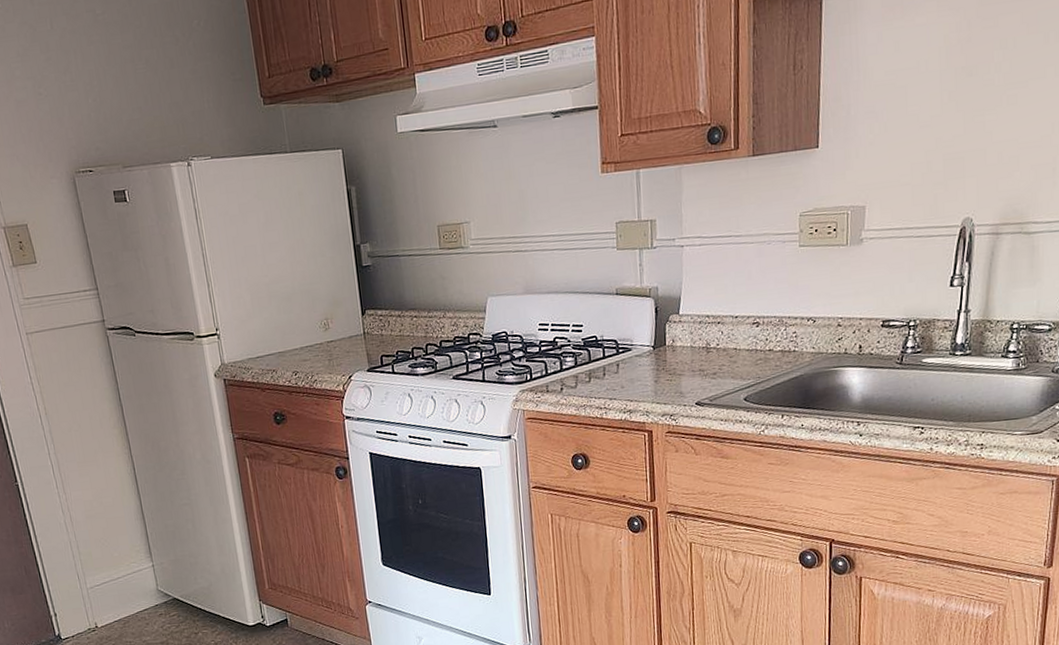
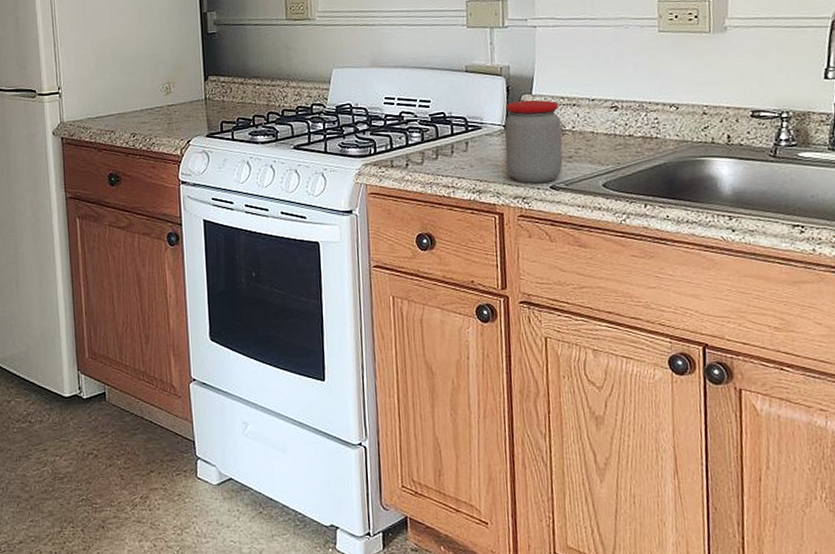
jar: none [653,319,708,401] -> present [504,100,563,183]

